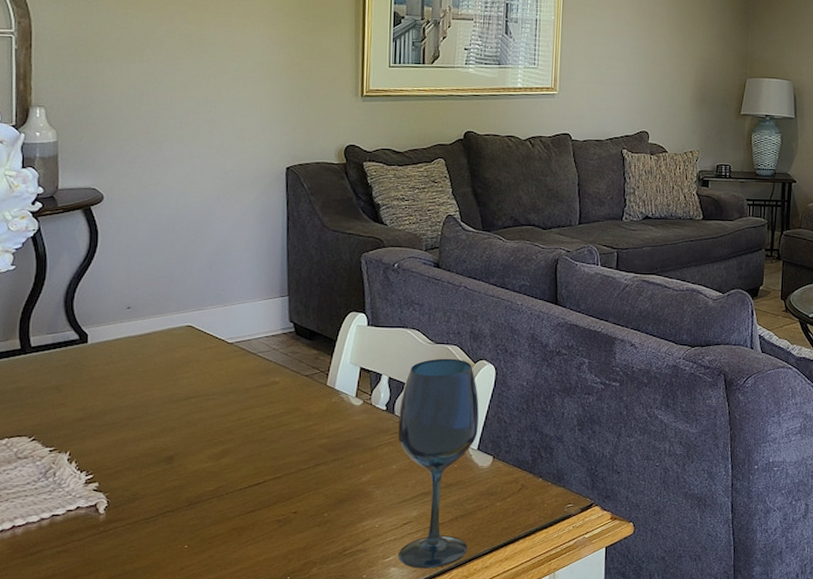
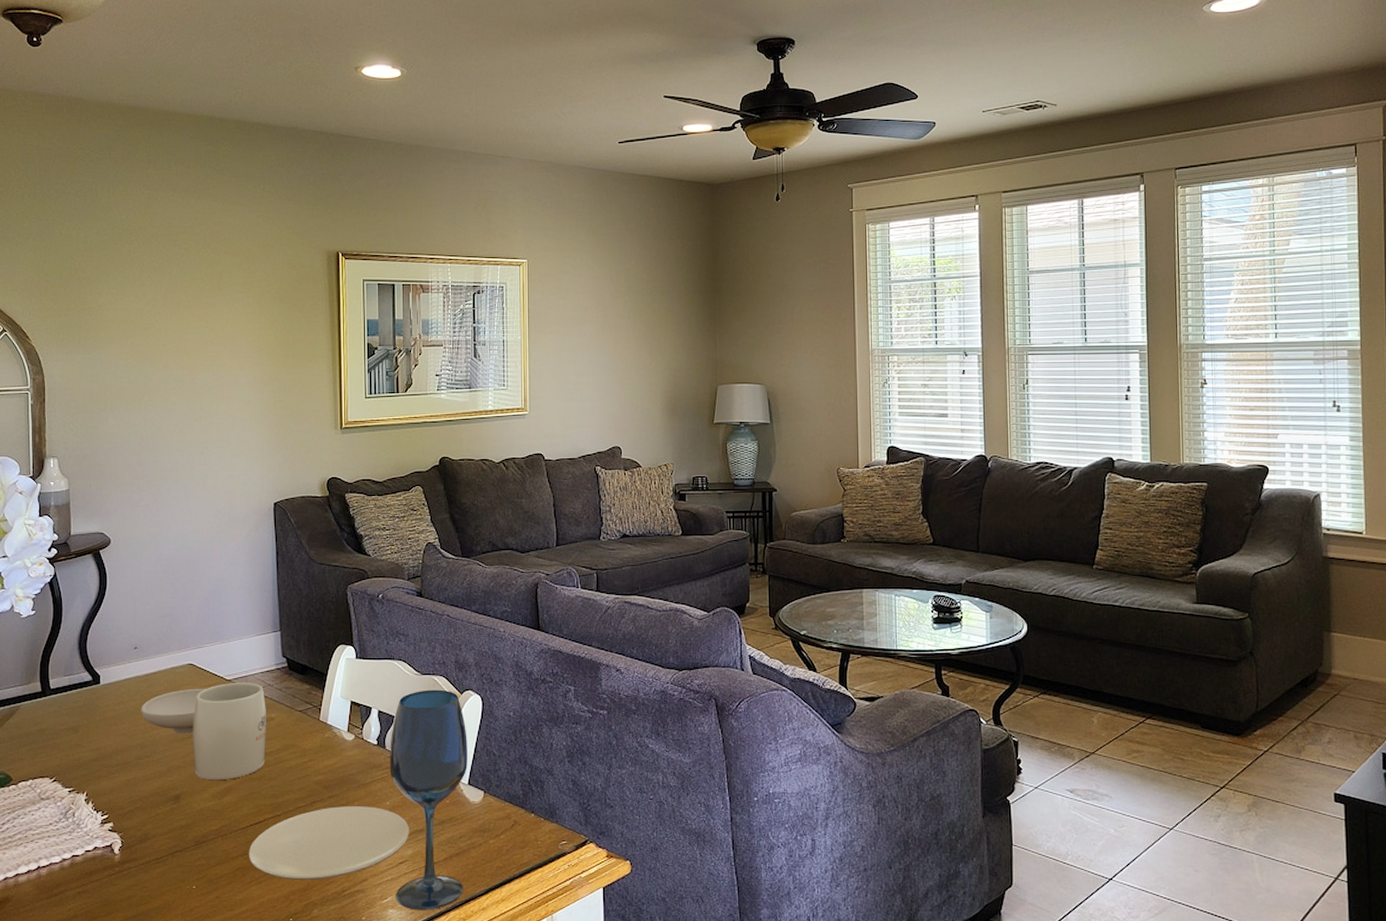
bowl: none [133,350,207,396] -> present [141,688,207,734]
mug: none [189,345,271,442] -> present [193,682,267,780]
plate: none [245,469,415,541] -> present [248,806,409,881]

